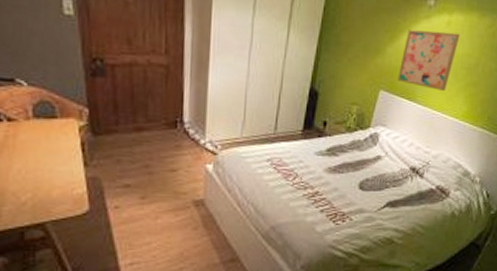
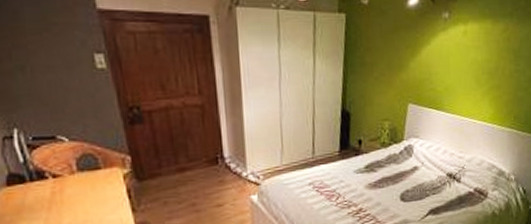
wall art: present [397,29,461,92] -> none [423,41,478,98]

